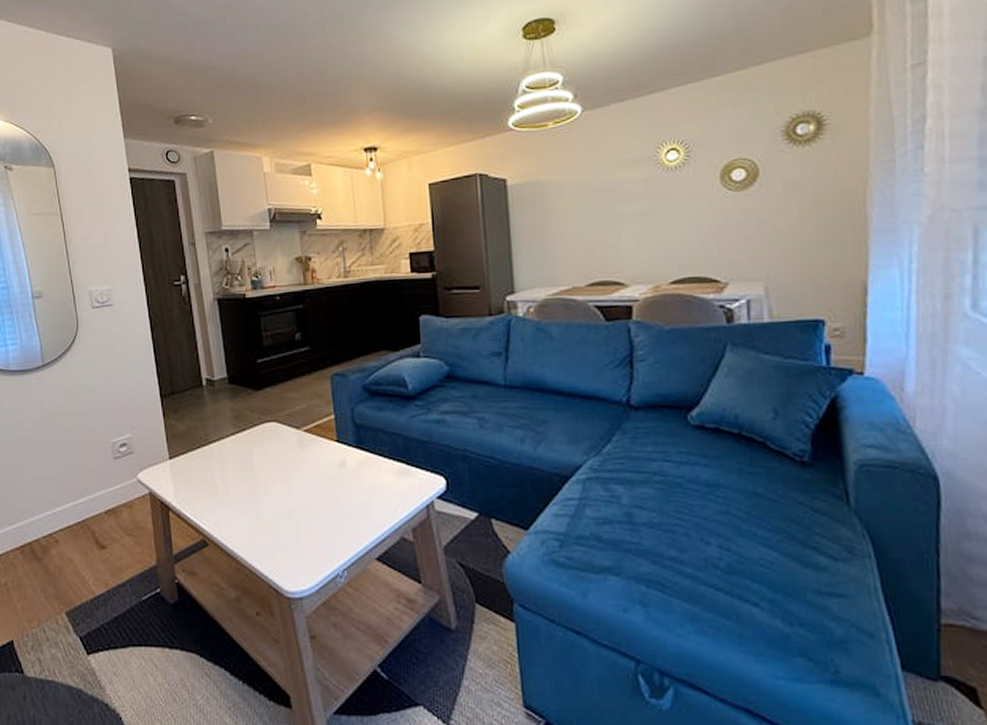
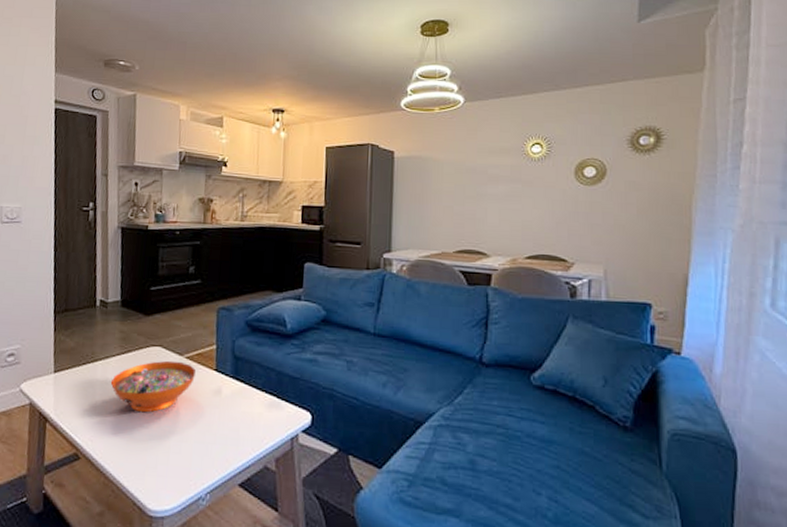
decorative bowl: none [228,435,316,493] -> present [110,360,195,413]

